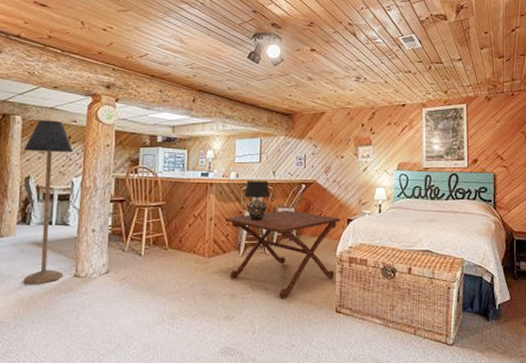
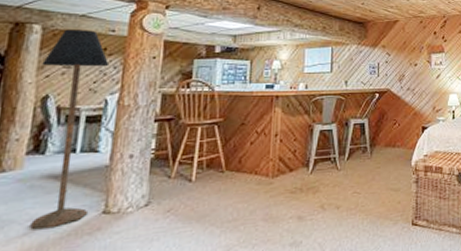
side table: present [225,210,341,300] -> none [293,120,415,217]
table lamp: present [244,180,271,221] -> none [313,90,343,134]

